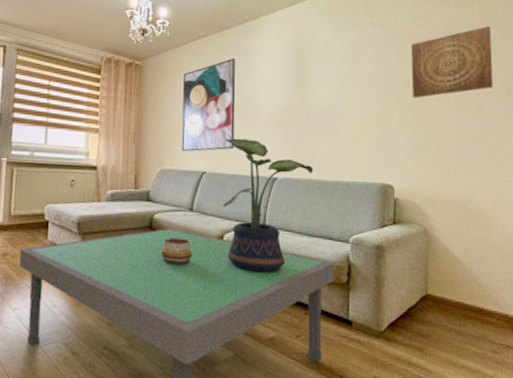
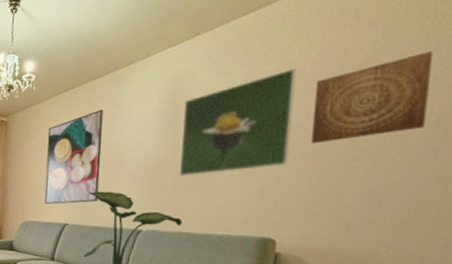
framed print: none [307,32,397,125] -> present [179,68,297,176]

